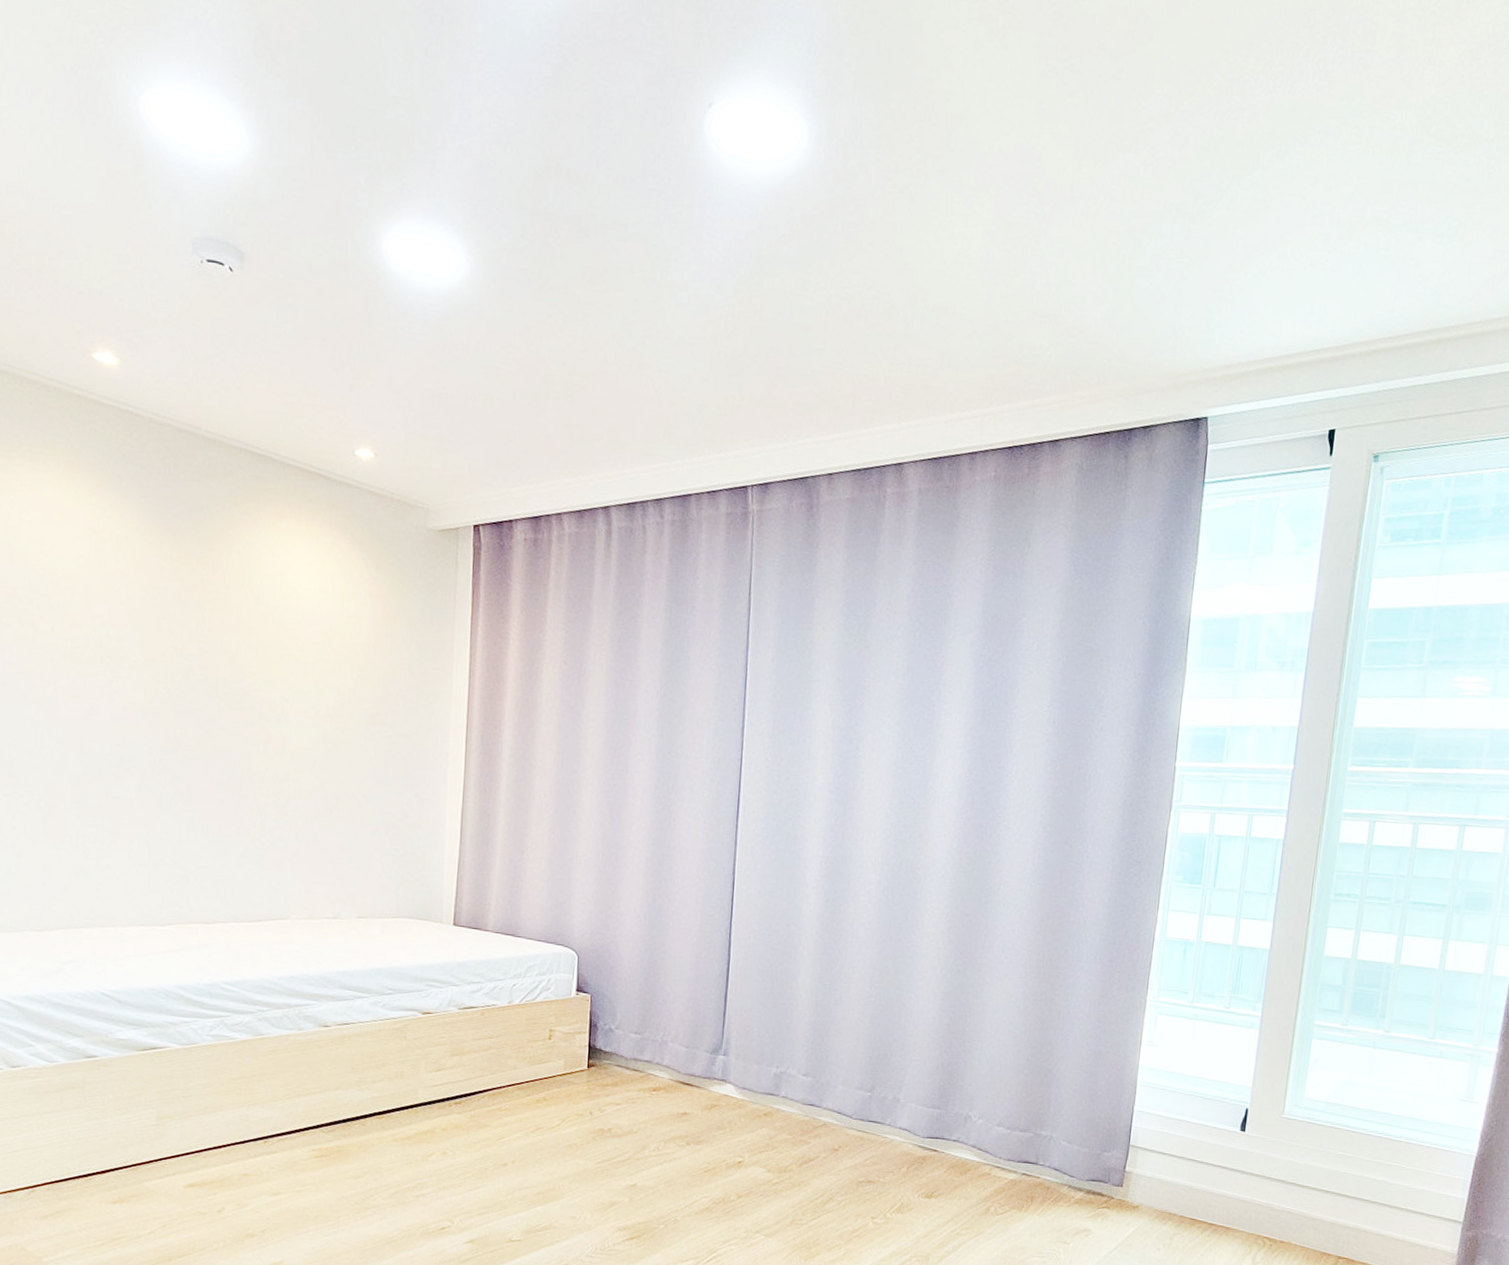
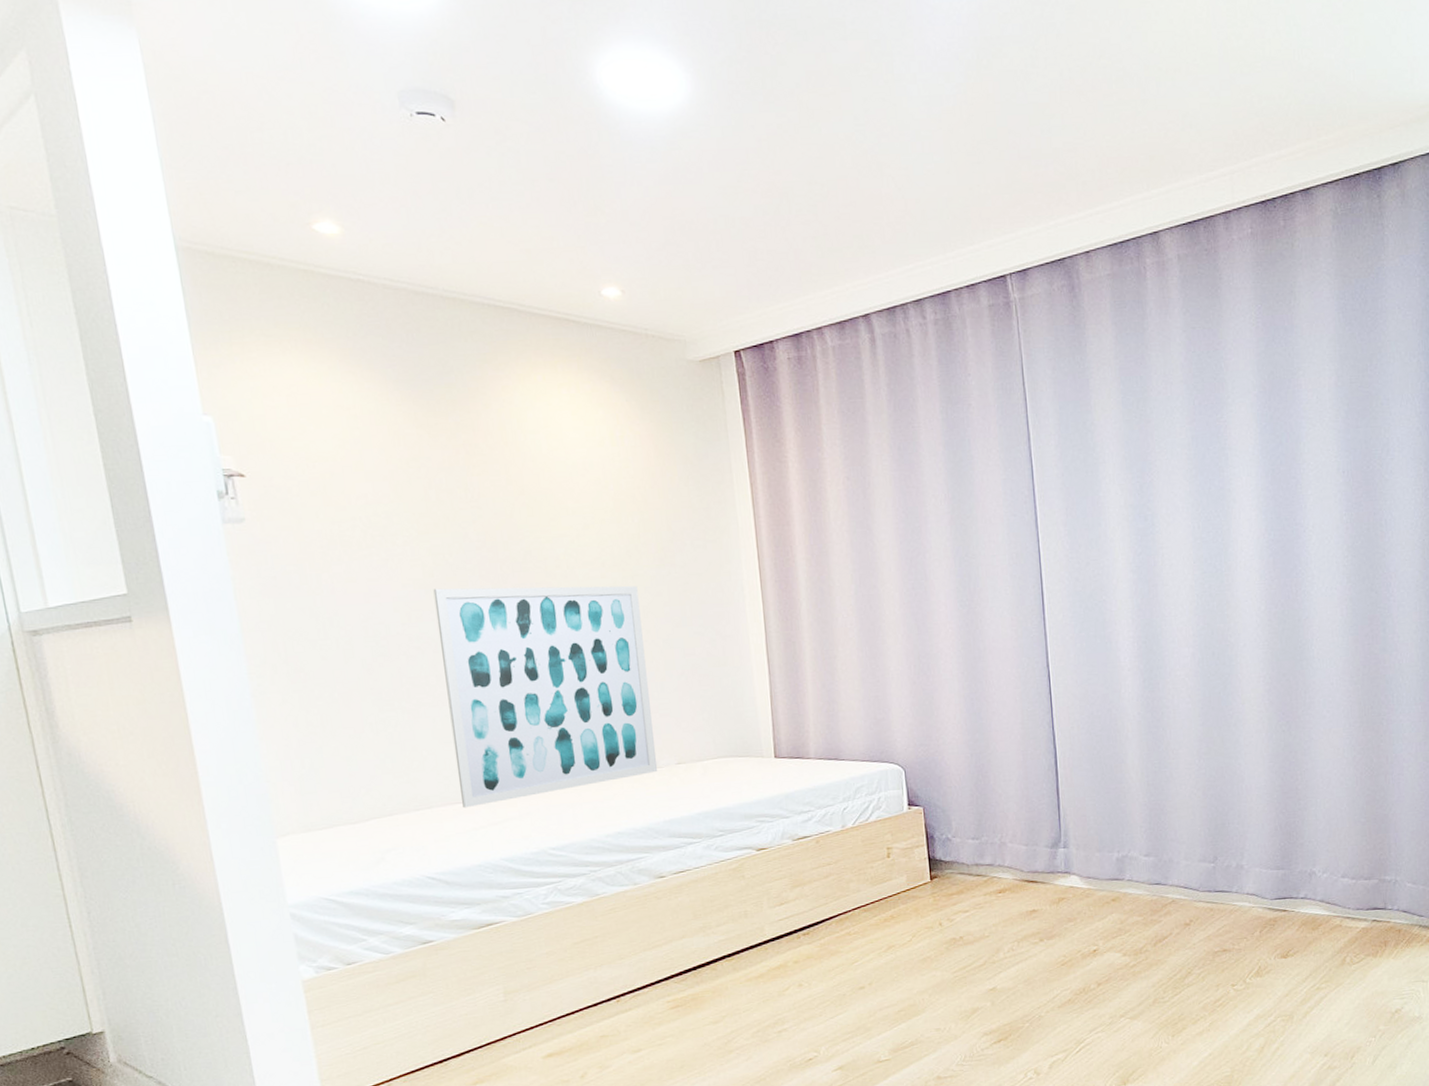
wall art: none [146,715,346,932] -> present [433,585,658,809]

